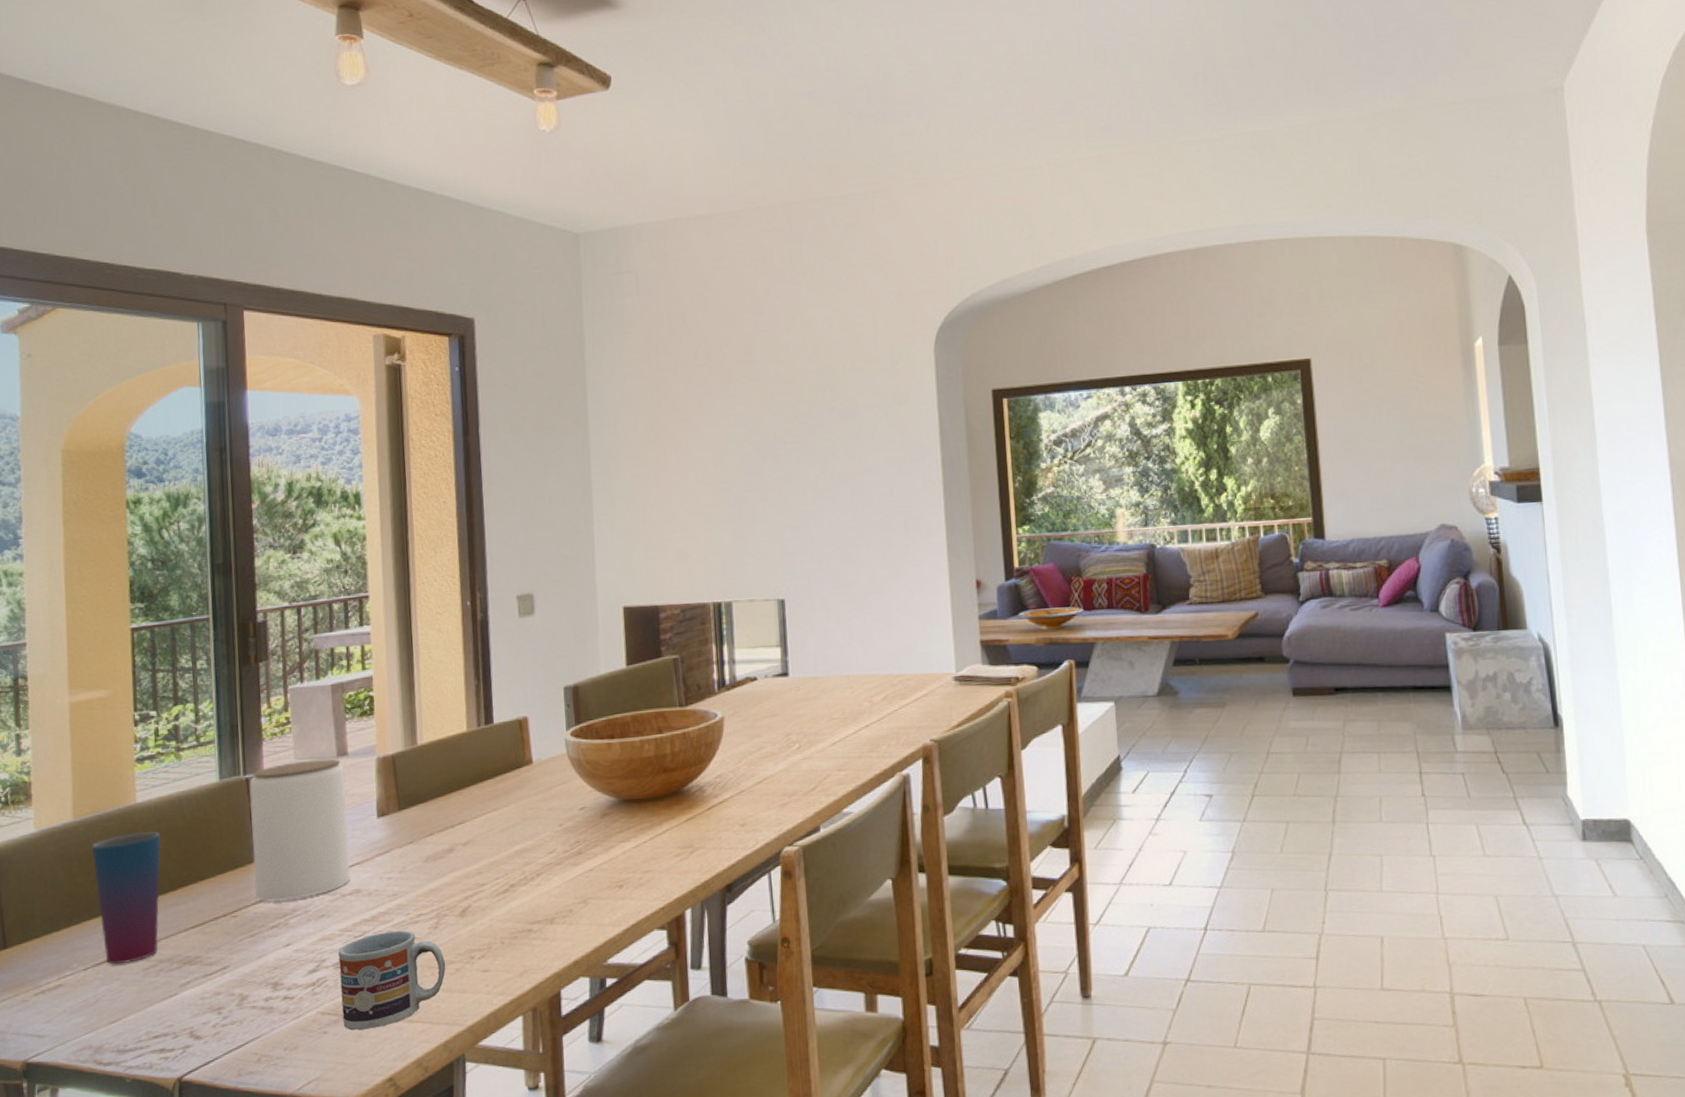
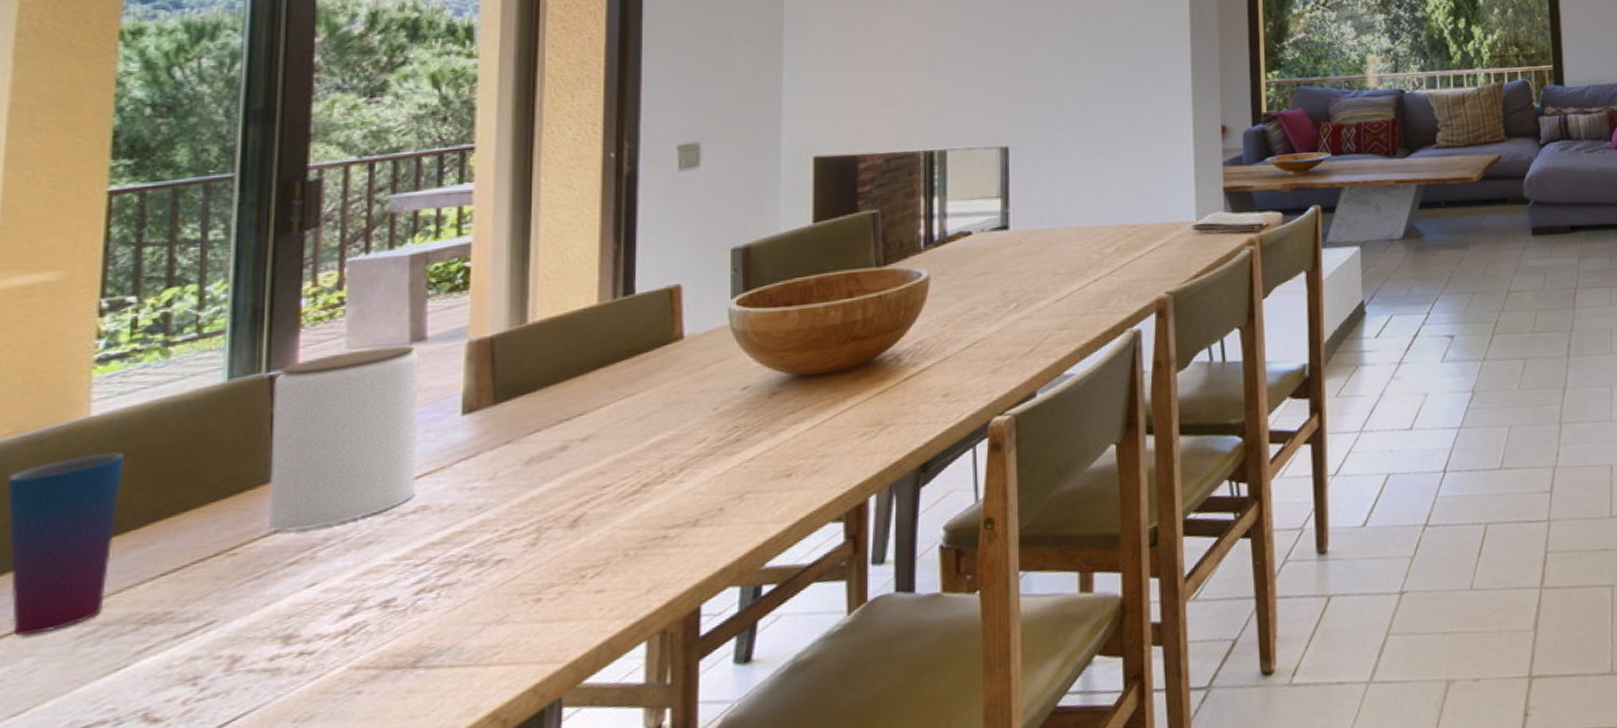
cup: present [338,930,446,1031] -> none [387,551,545,686]

